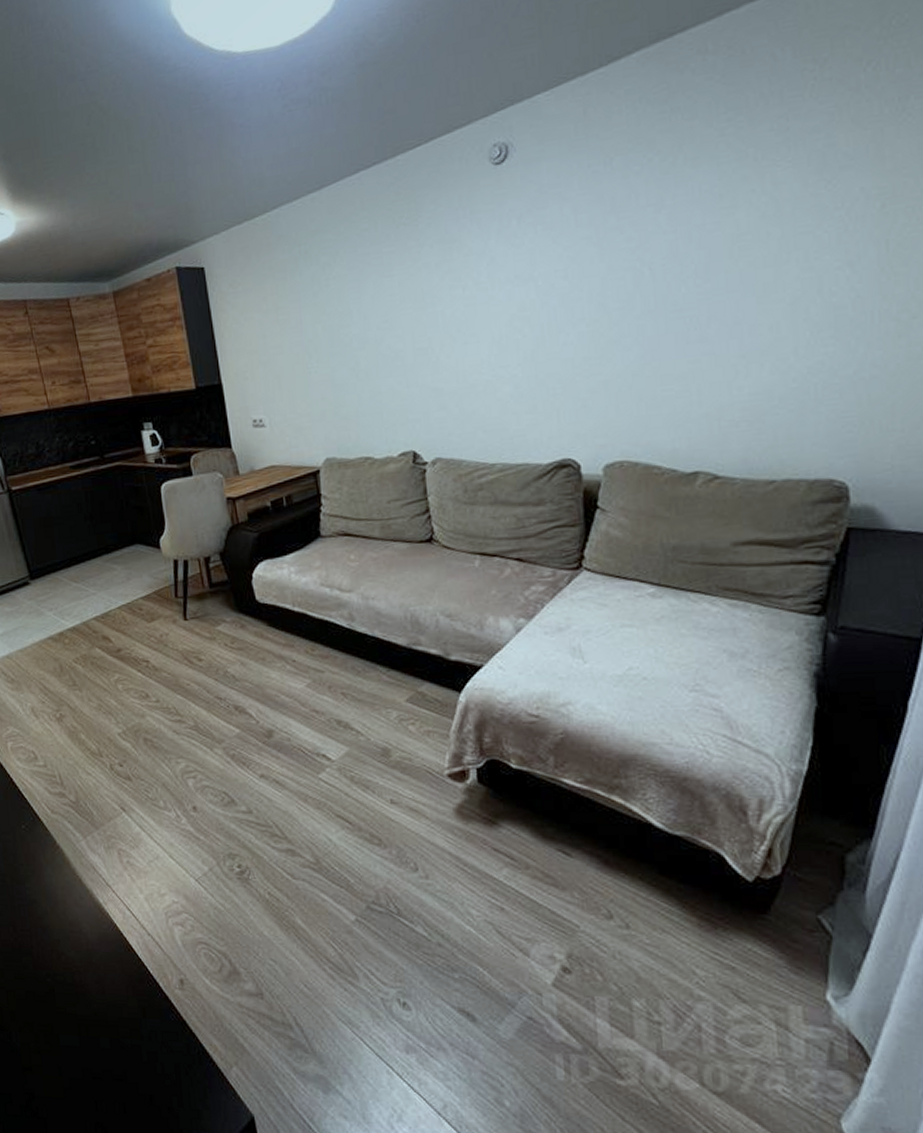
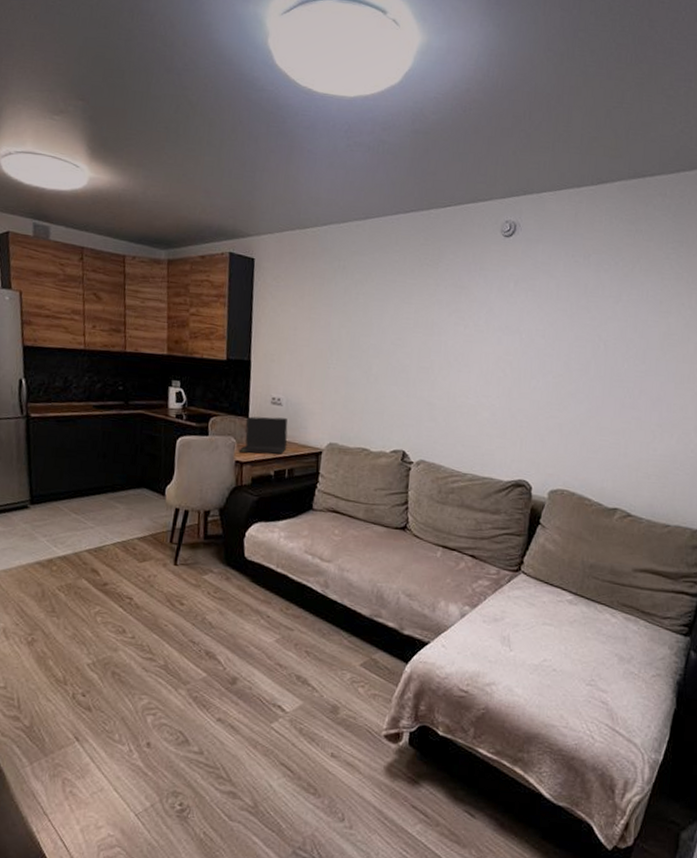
laptop: none [228,440,280,488] -> present [238,416,288,455]

